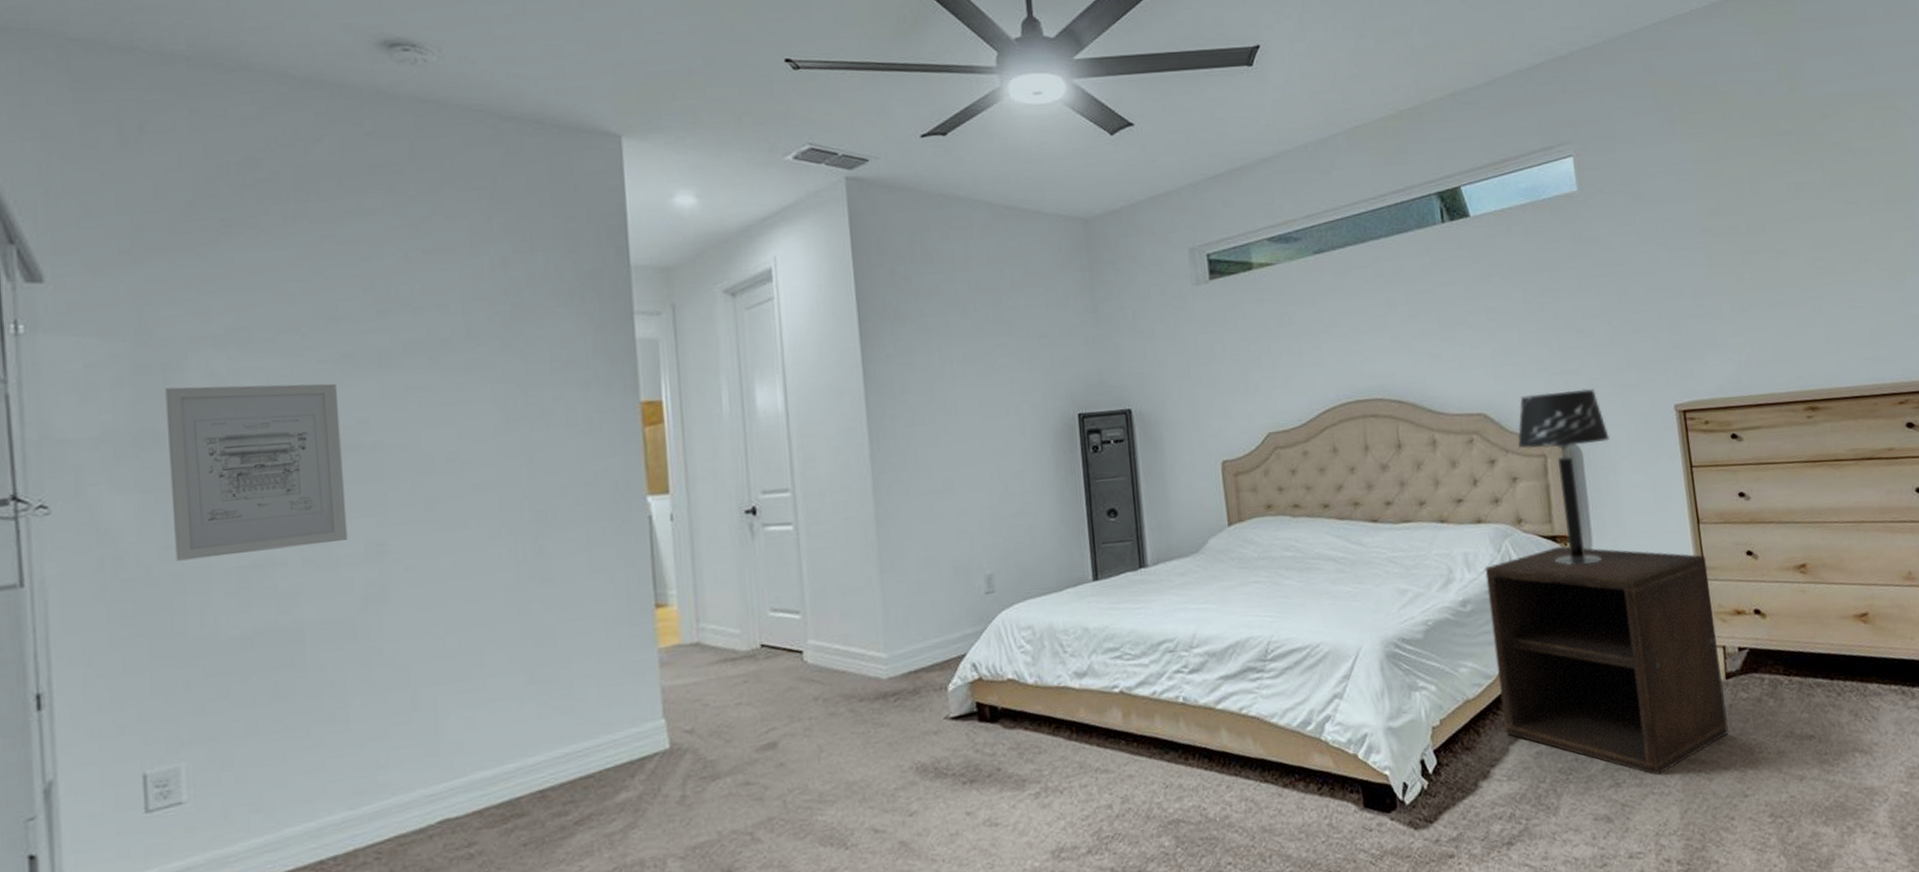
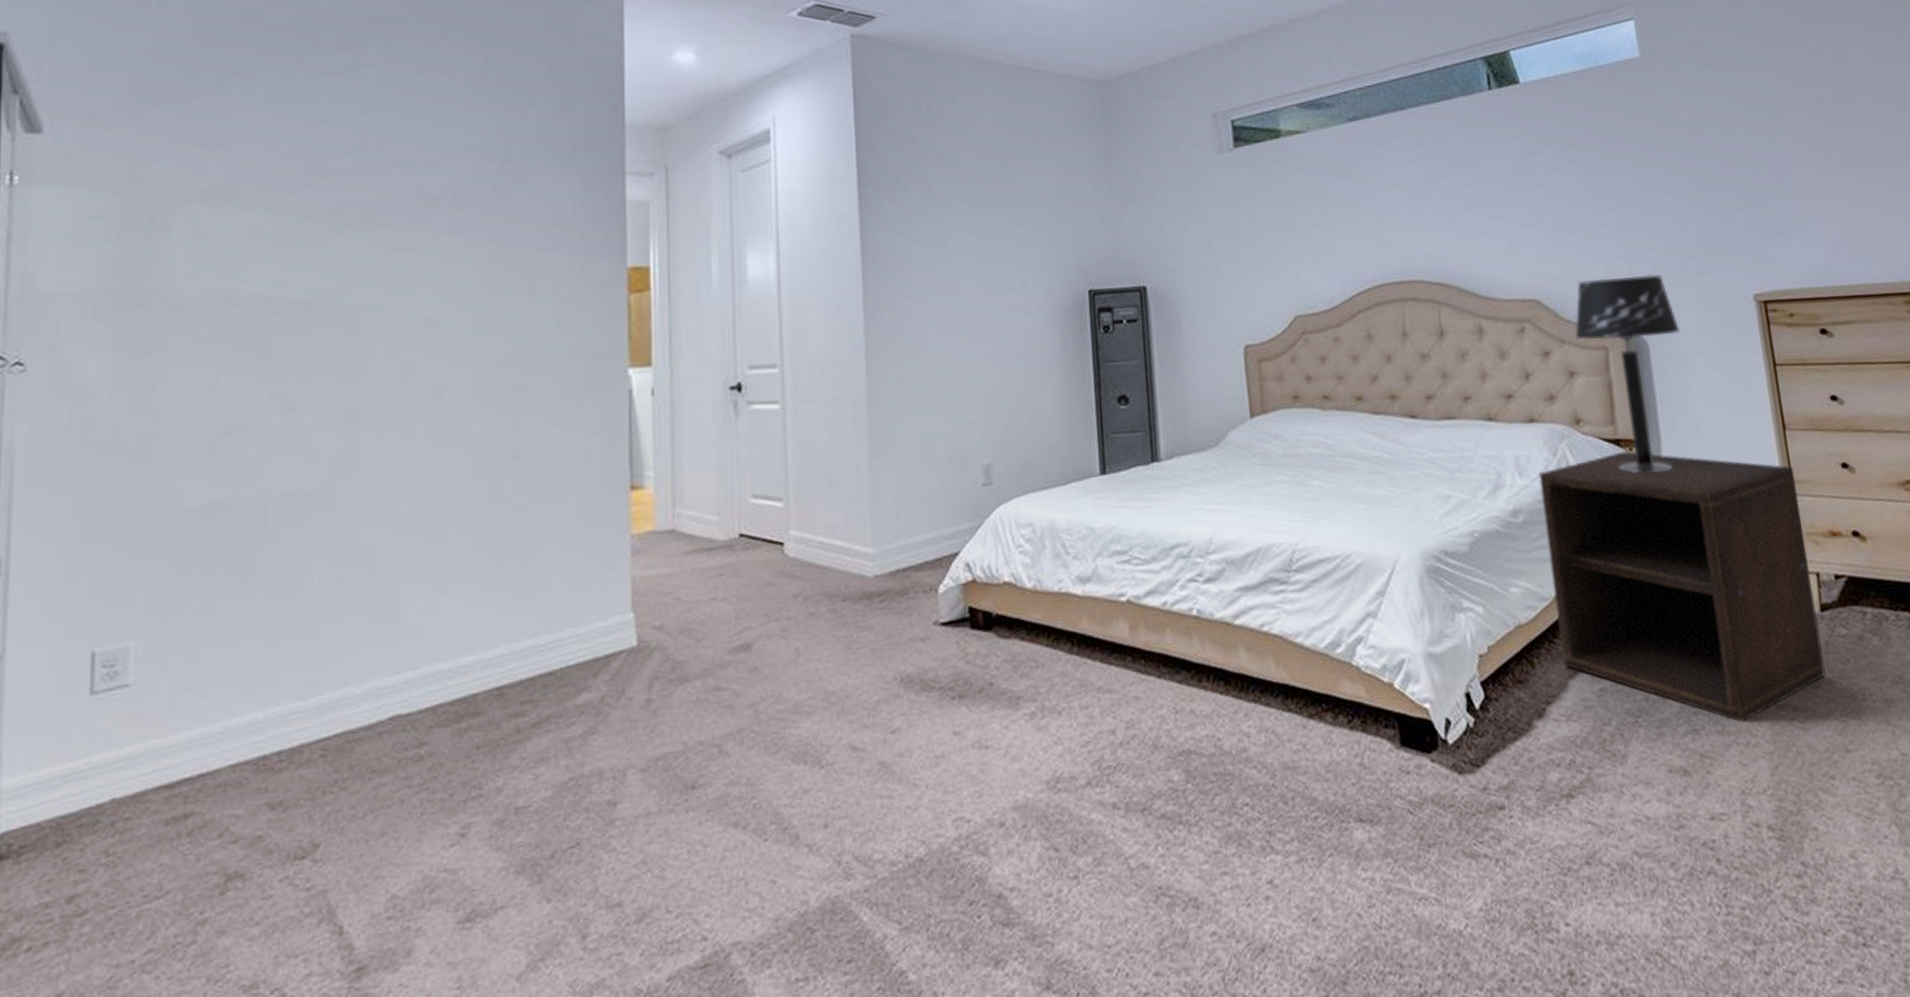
wall art: present [165,383,348,561] -> none [145,241,321,425]

